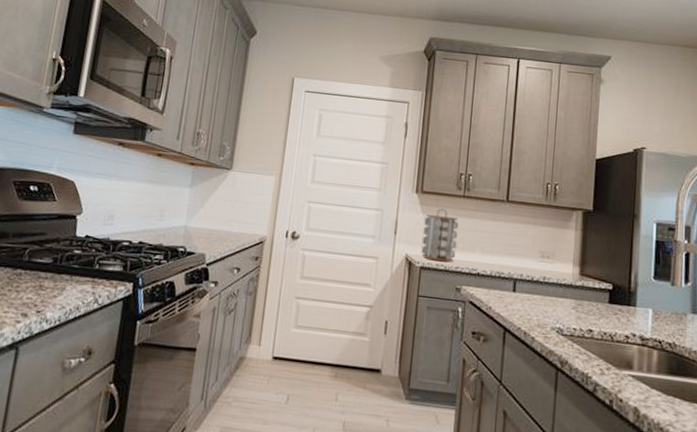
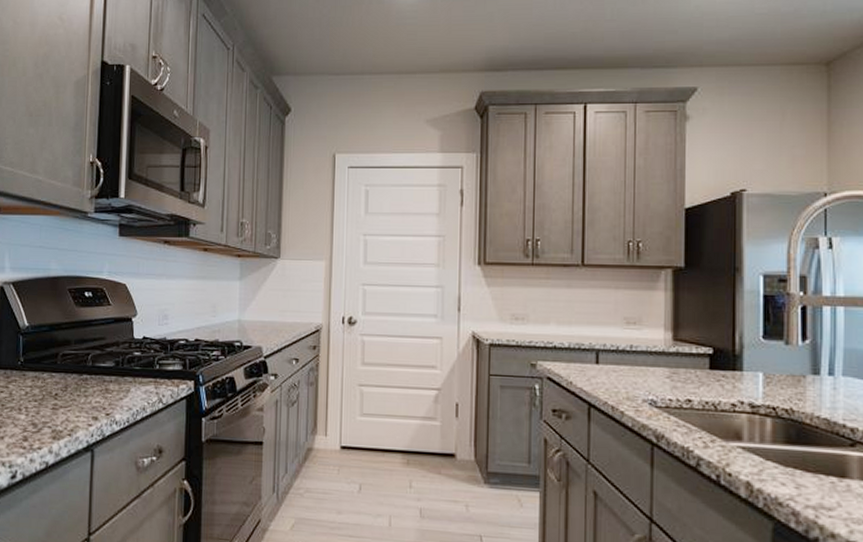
spice rack: present [420,208,459,263] -> none [488,279,528,337]

